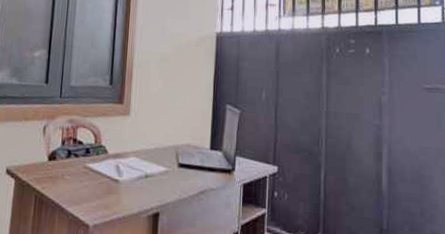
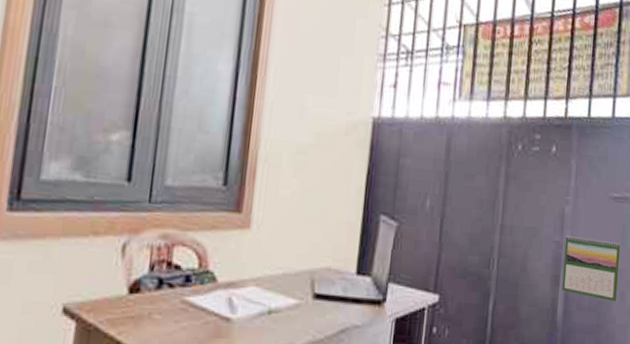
calendar: none [384,120,438,176] -> present [562,236,621,302]

